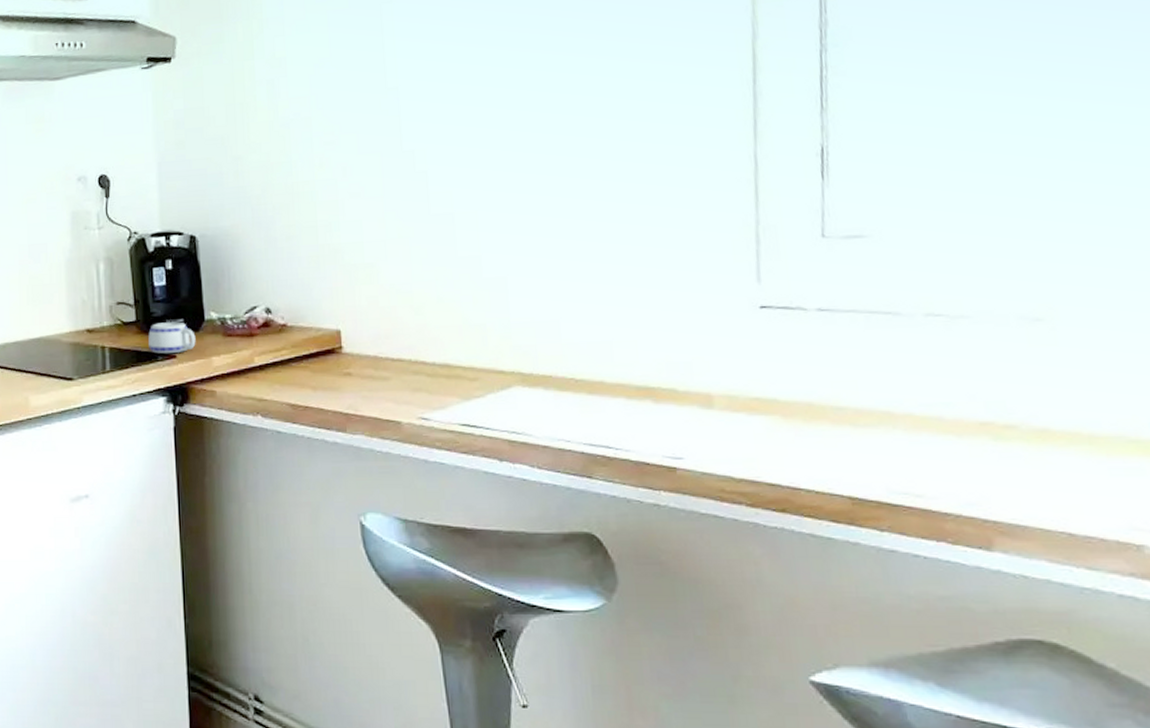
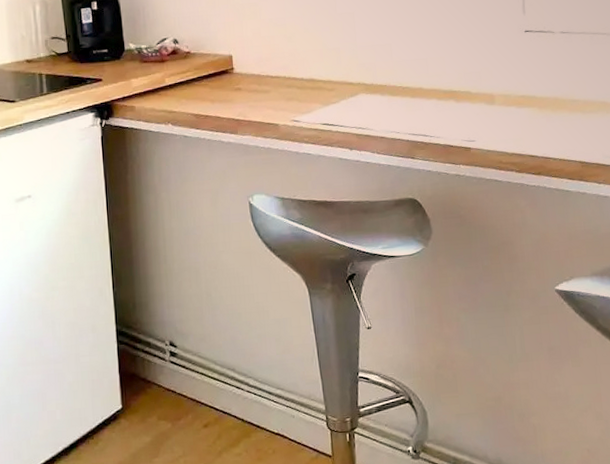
mug: present [148,321,196,354] -> none [78,52,118,78]

